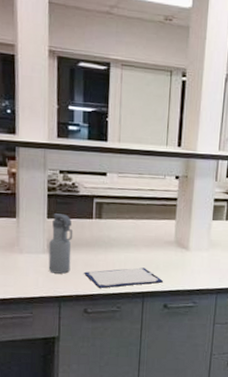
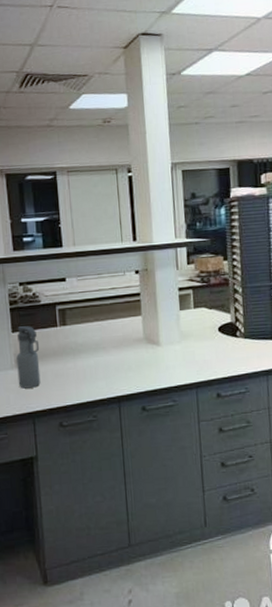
notepad: present [84,267,164,288] -> none [55,370,139,398]

